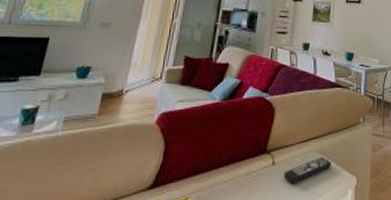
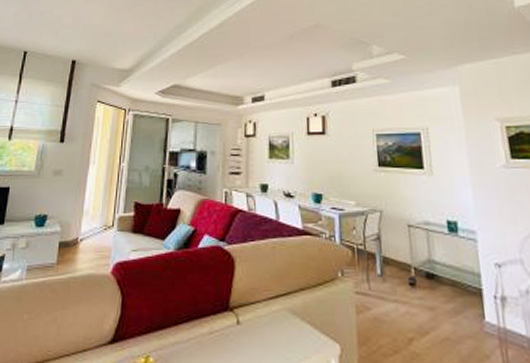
remote control: present [284,156,332,185] -> none [251,317,307,348]

